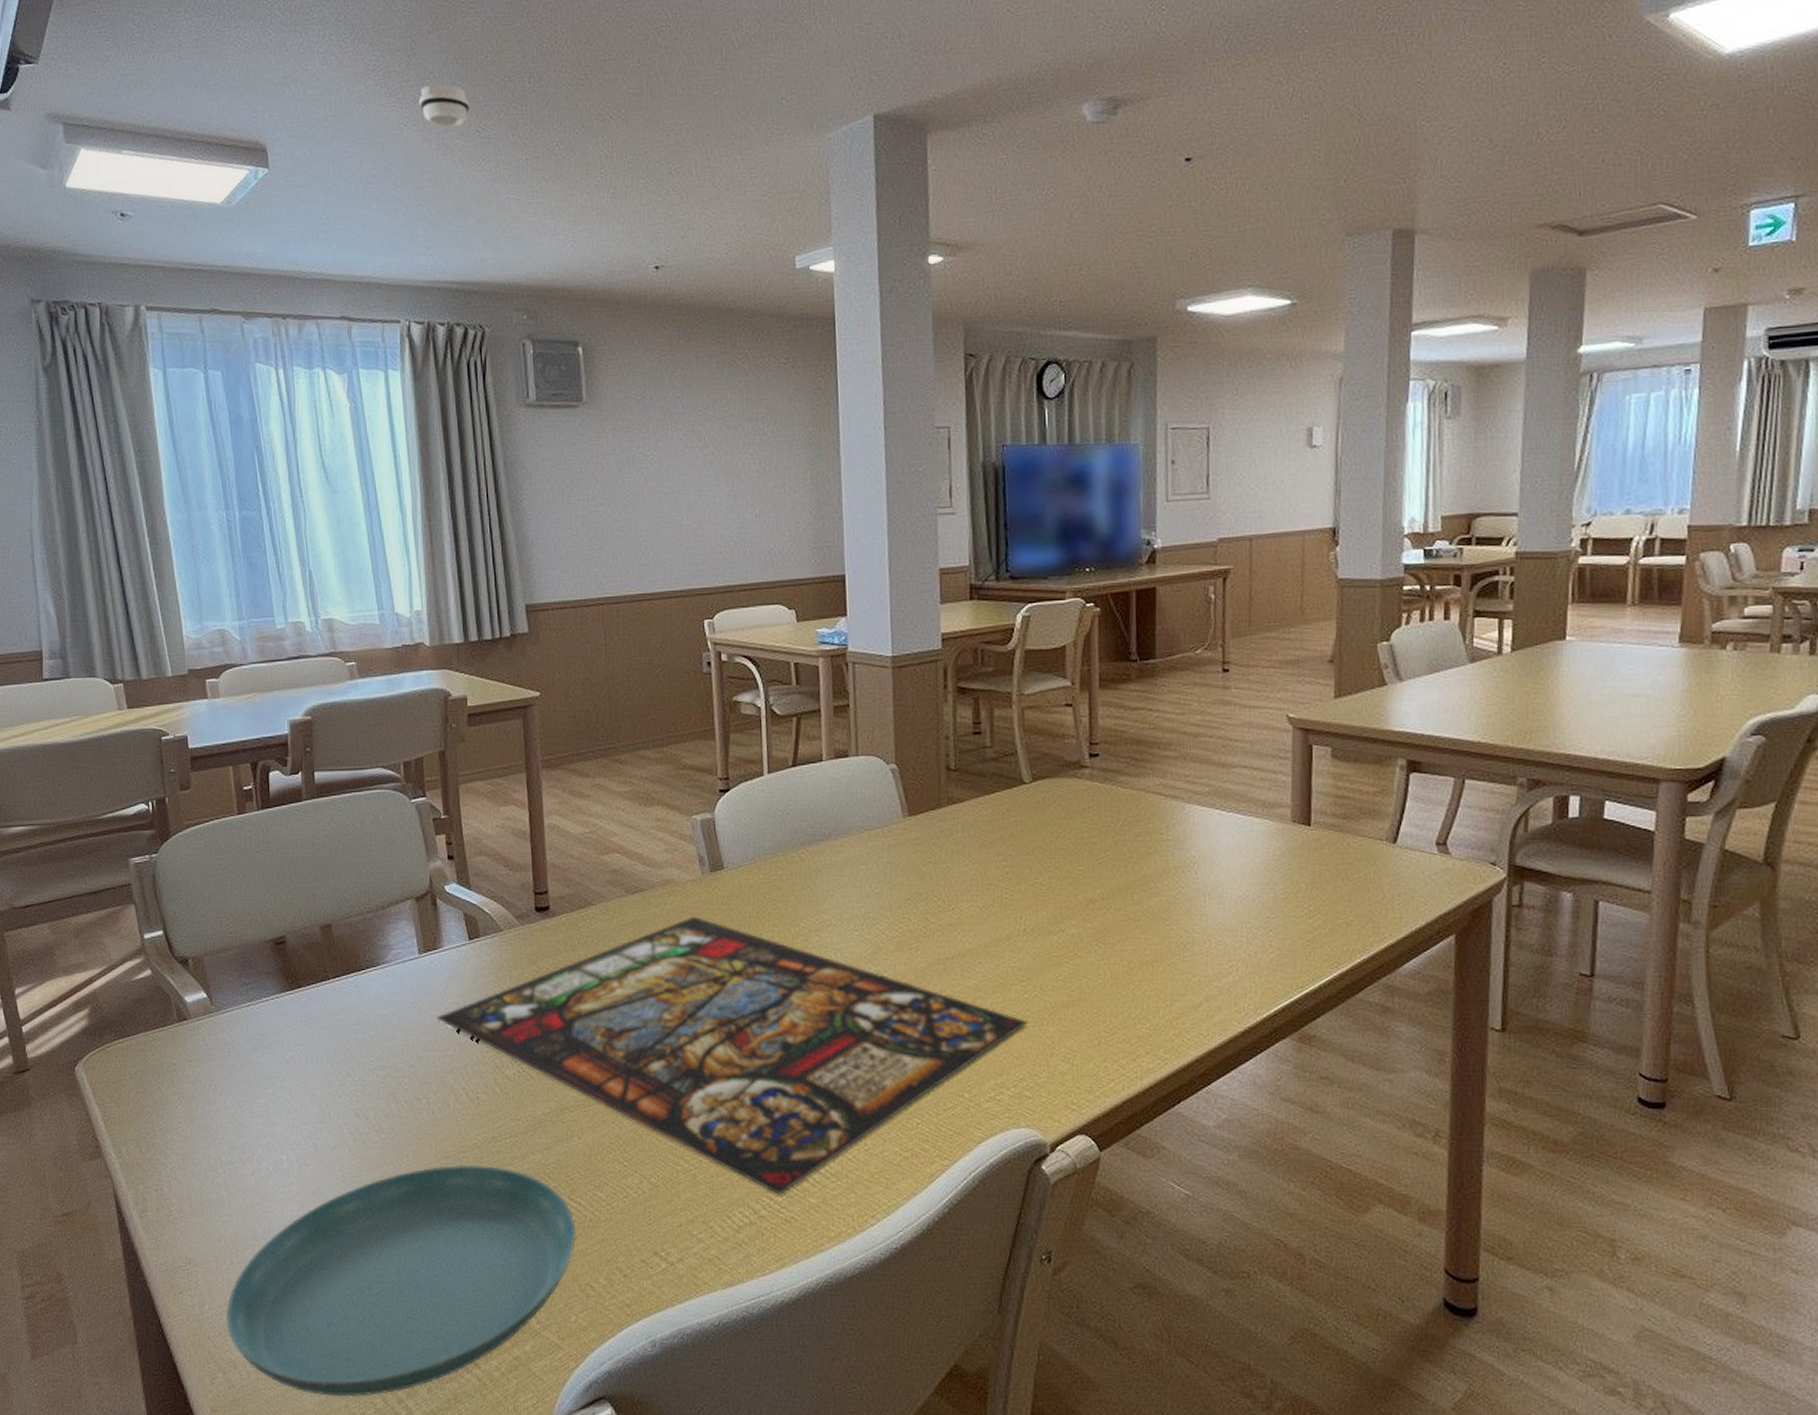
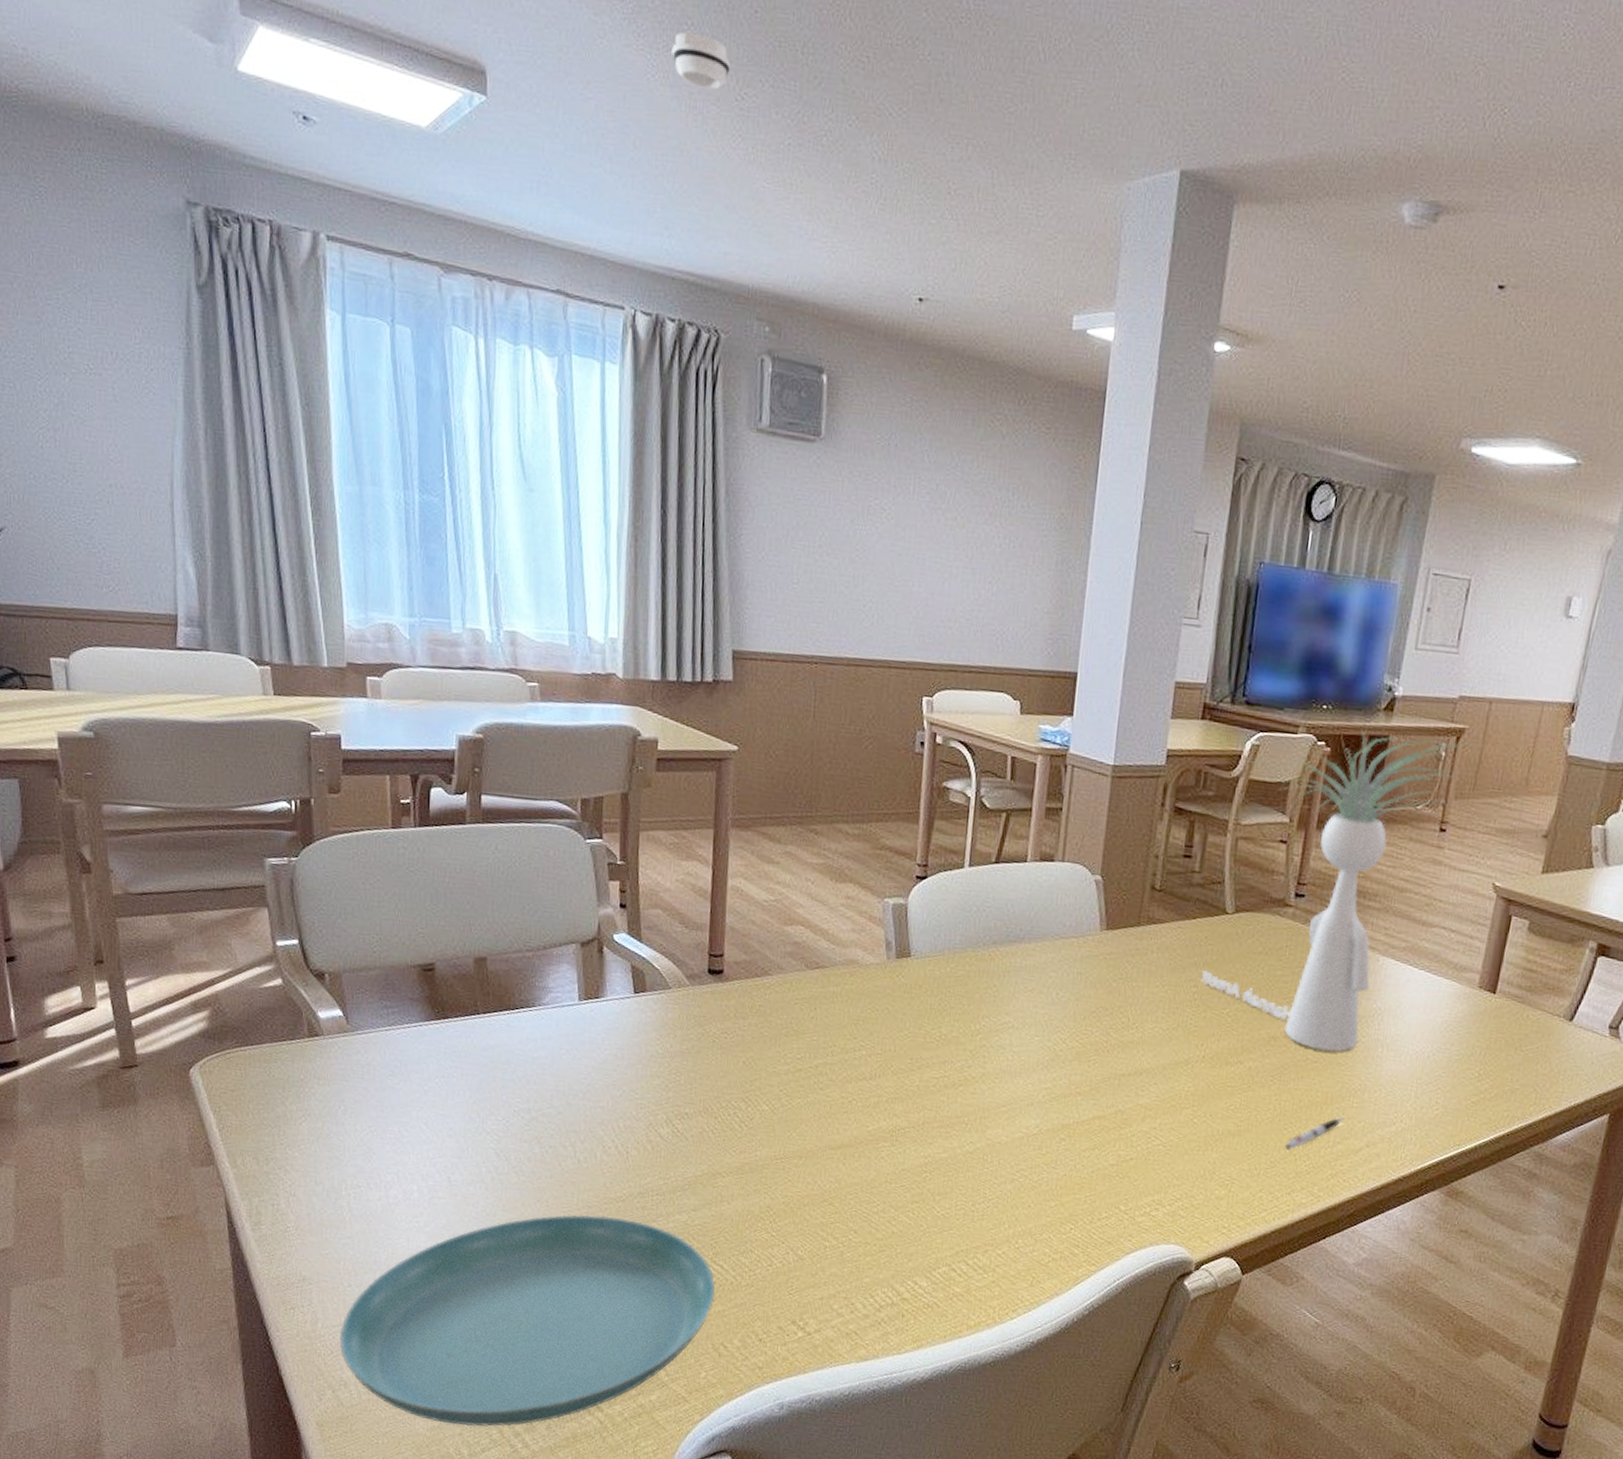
stained glass panel: present [436,916,1029,1195] -> none [591,1000,1194,1281]
potted plant: none [1009,581,1241,907] -> present [1200,732,1473,1052]
pen: none [1121,973,1177,1014] -> present [1284,1117,1344,1150]

